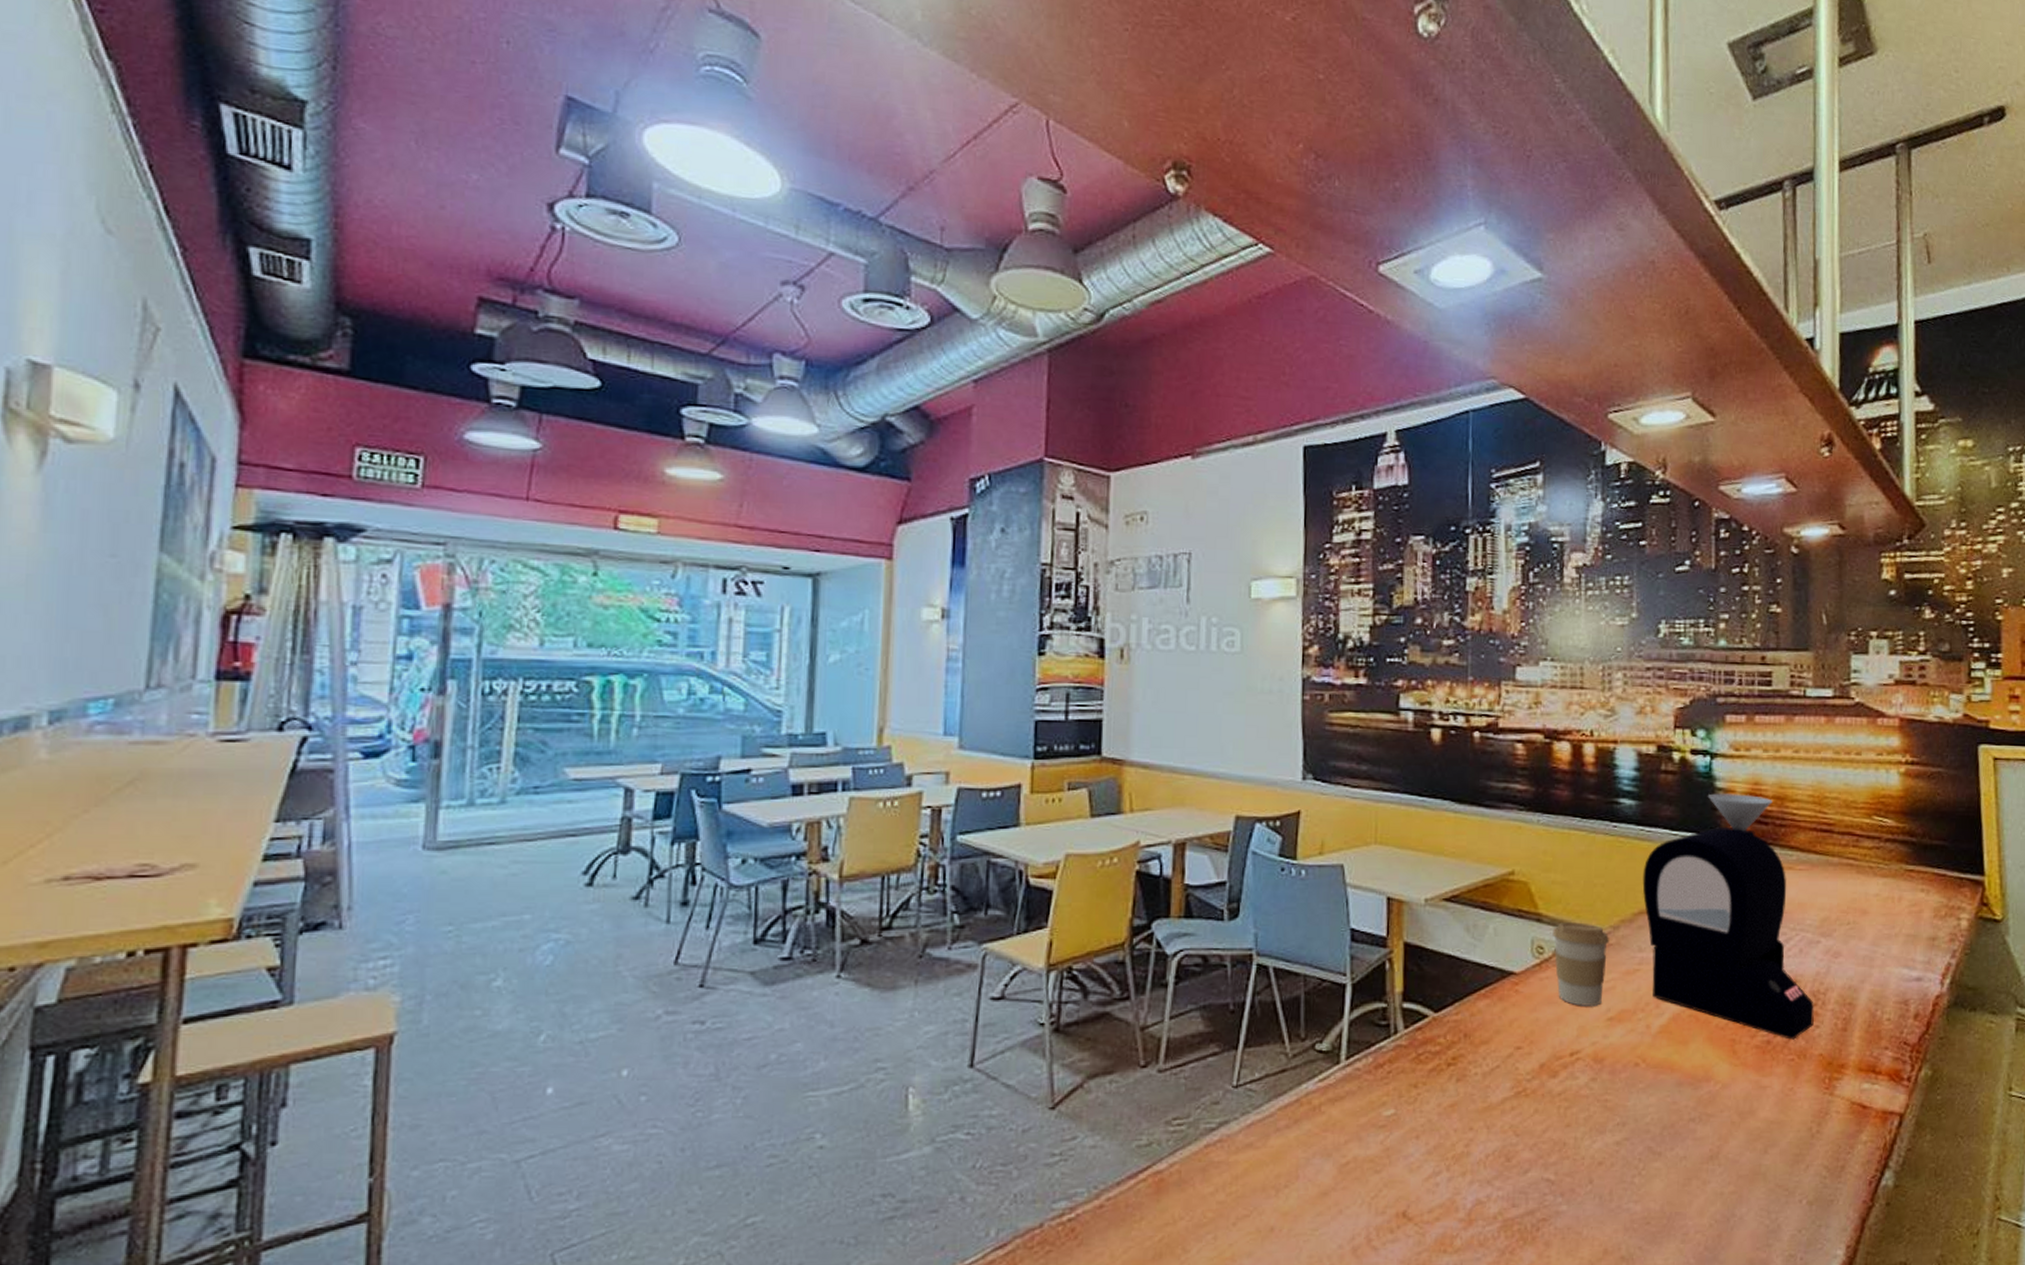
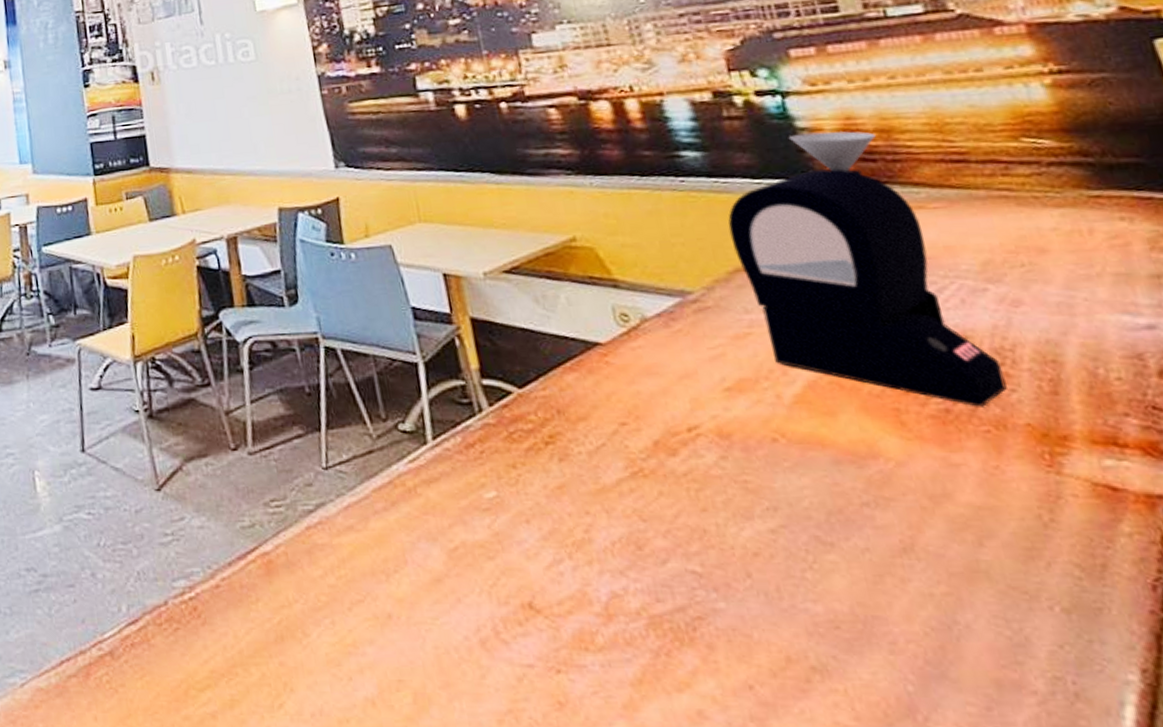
coffee cup: present [1552,922,1609,1006] -> none [634,286,713,376]

